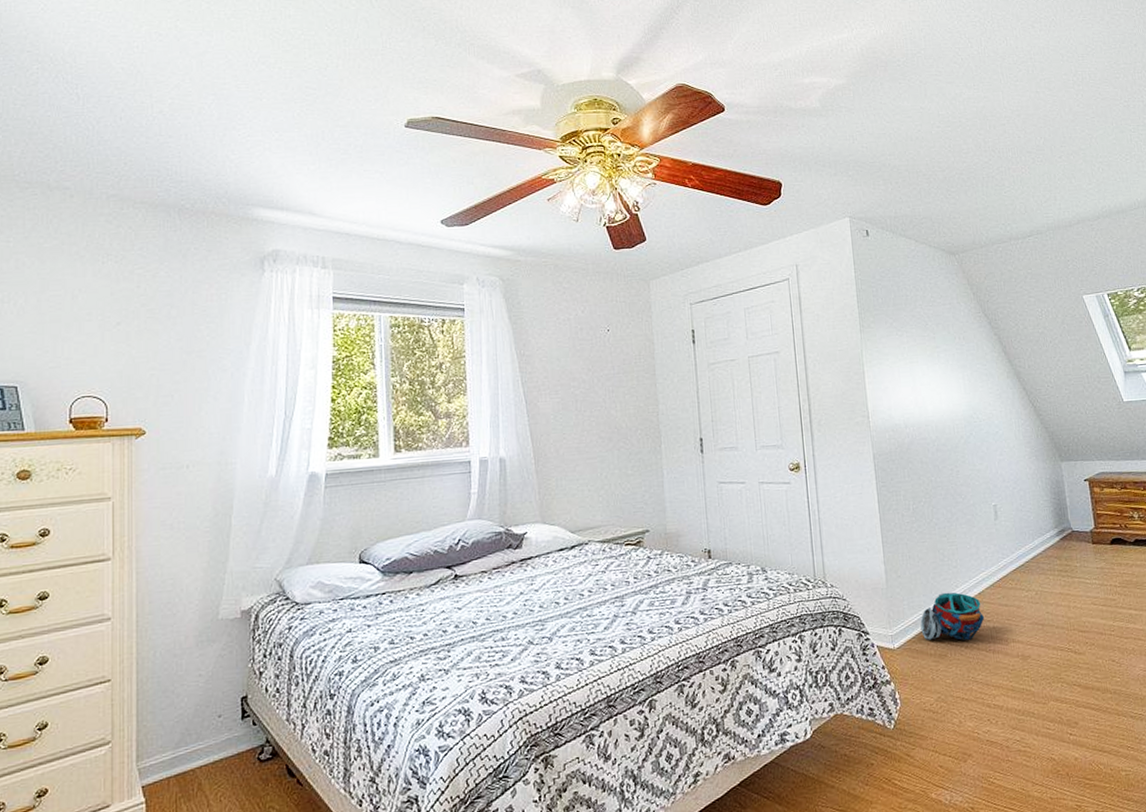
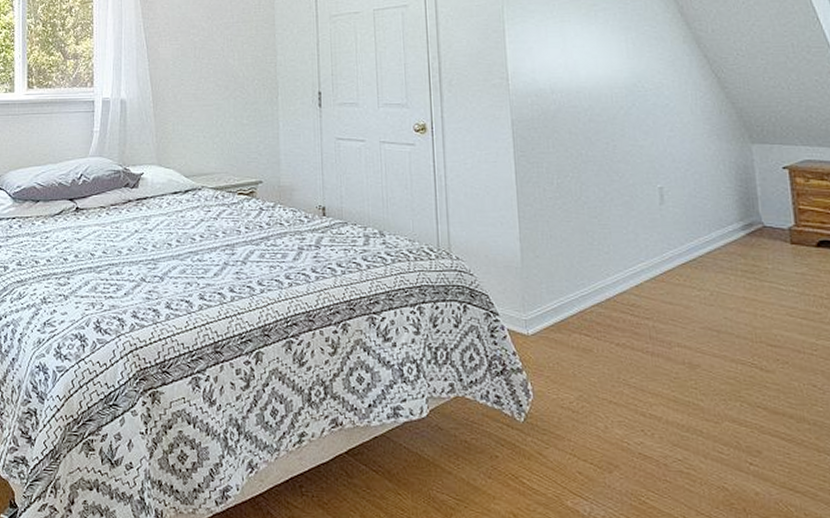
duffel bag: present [920,592,985,642] -> none [561,280,643,338]

